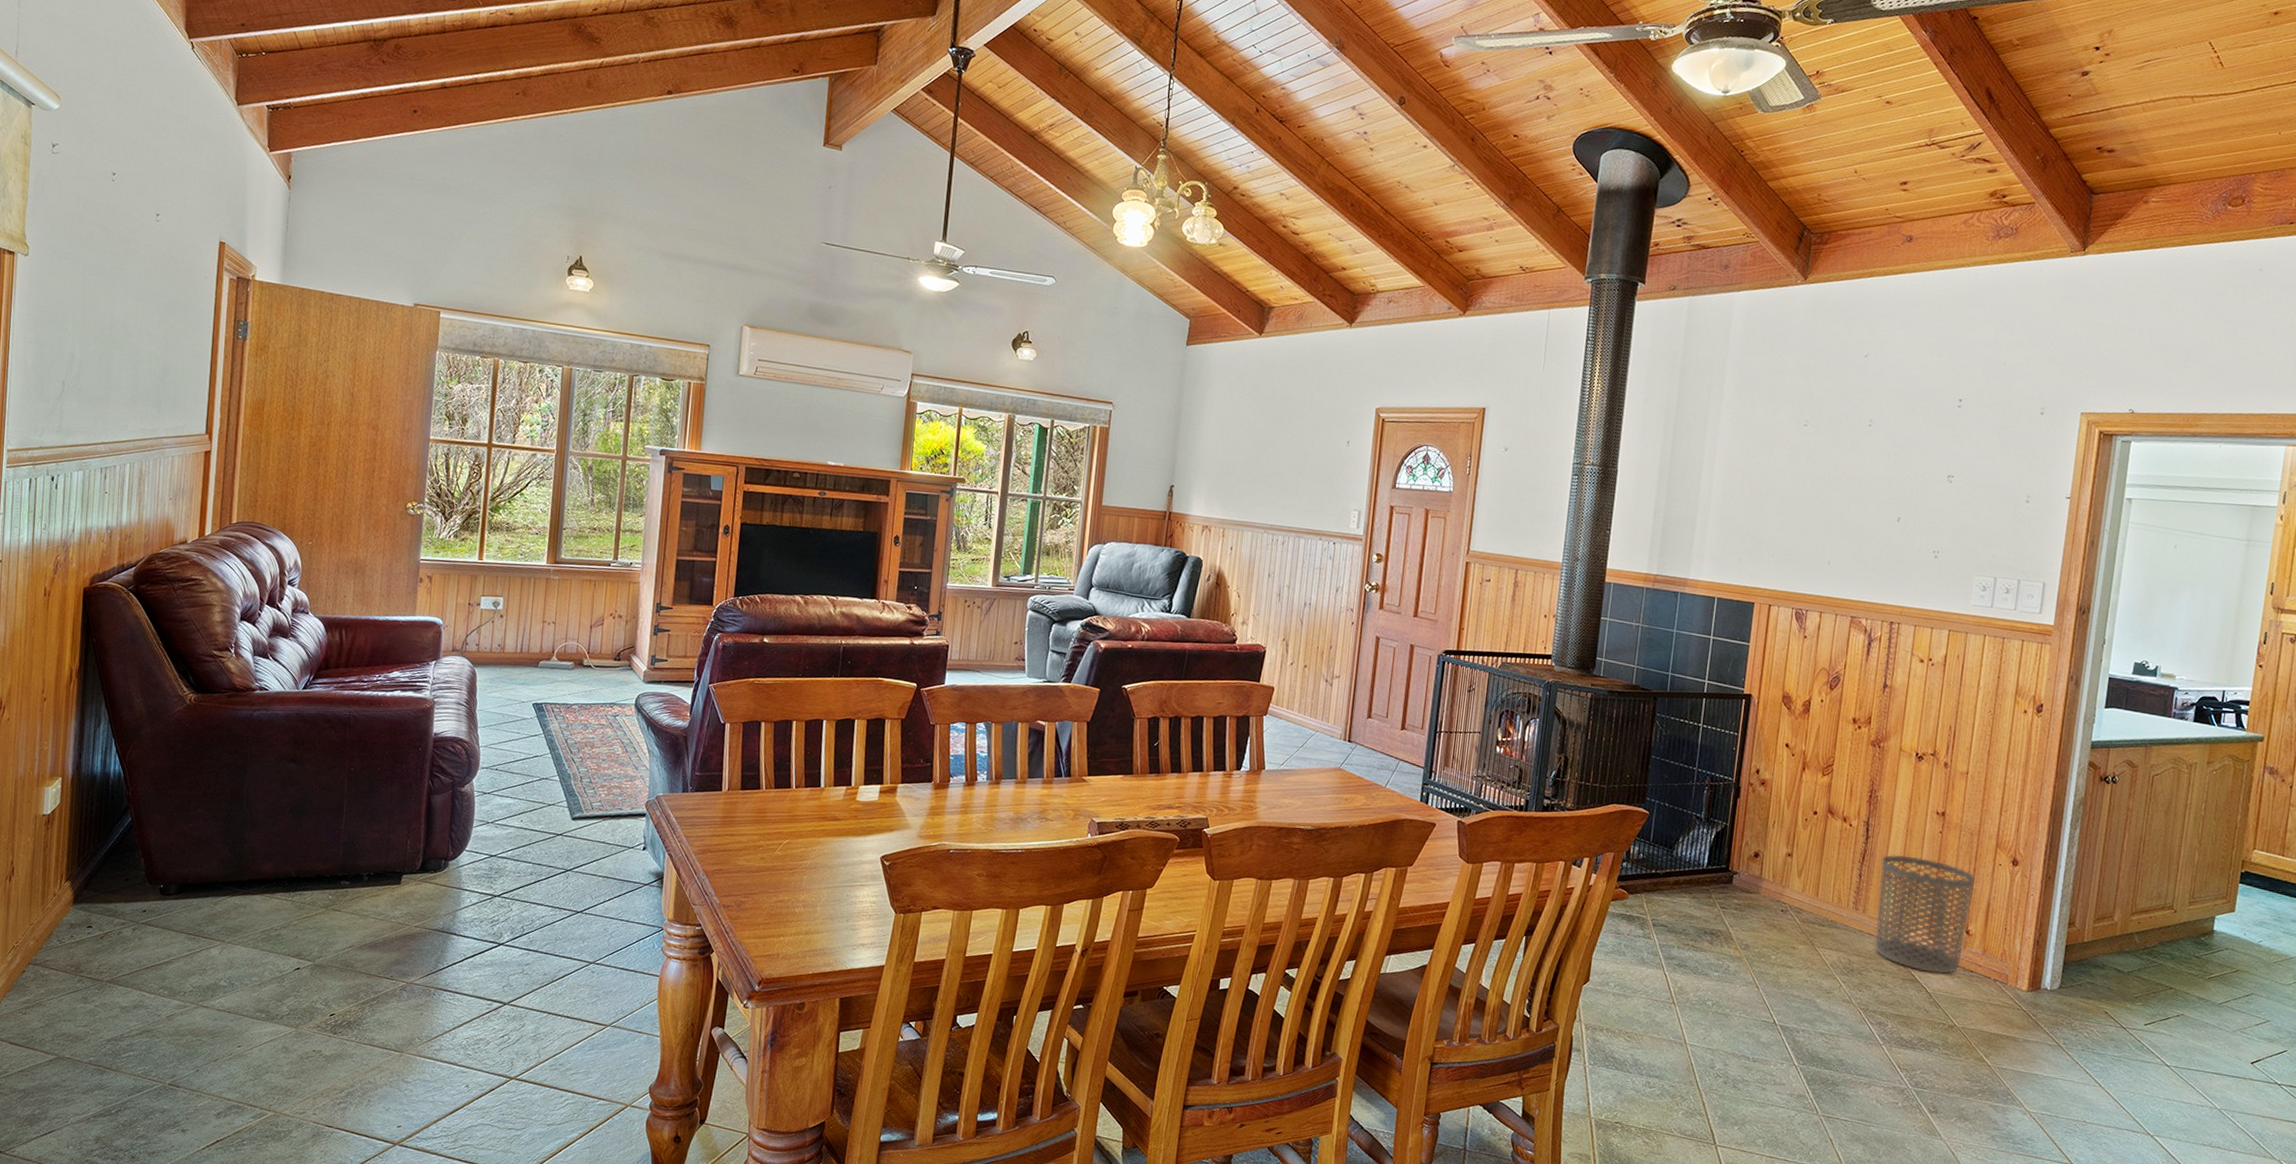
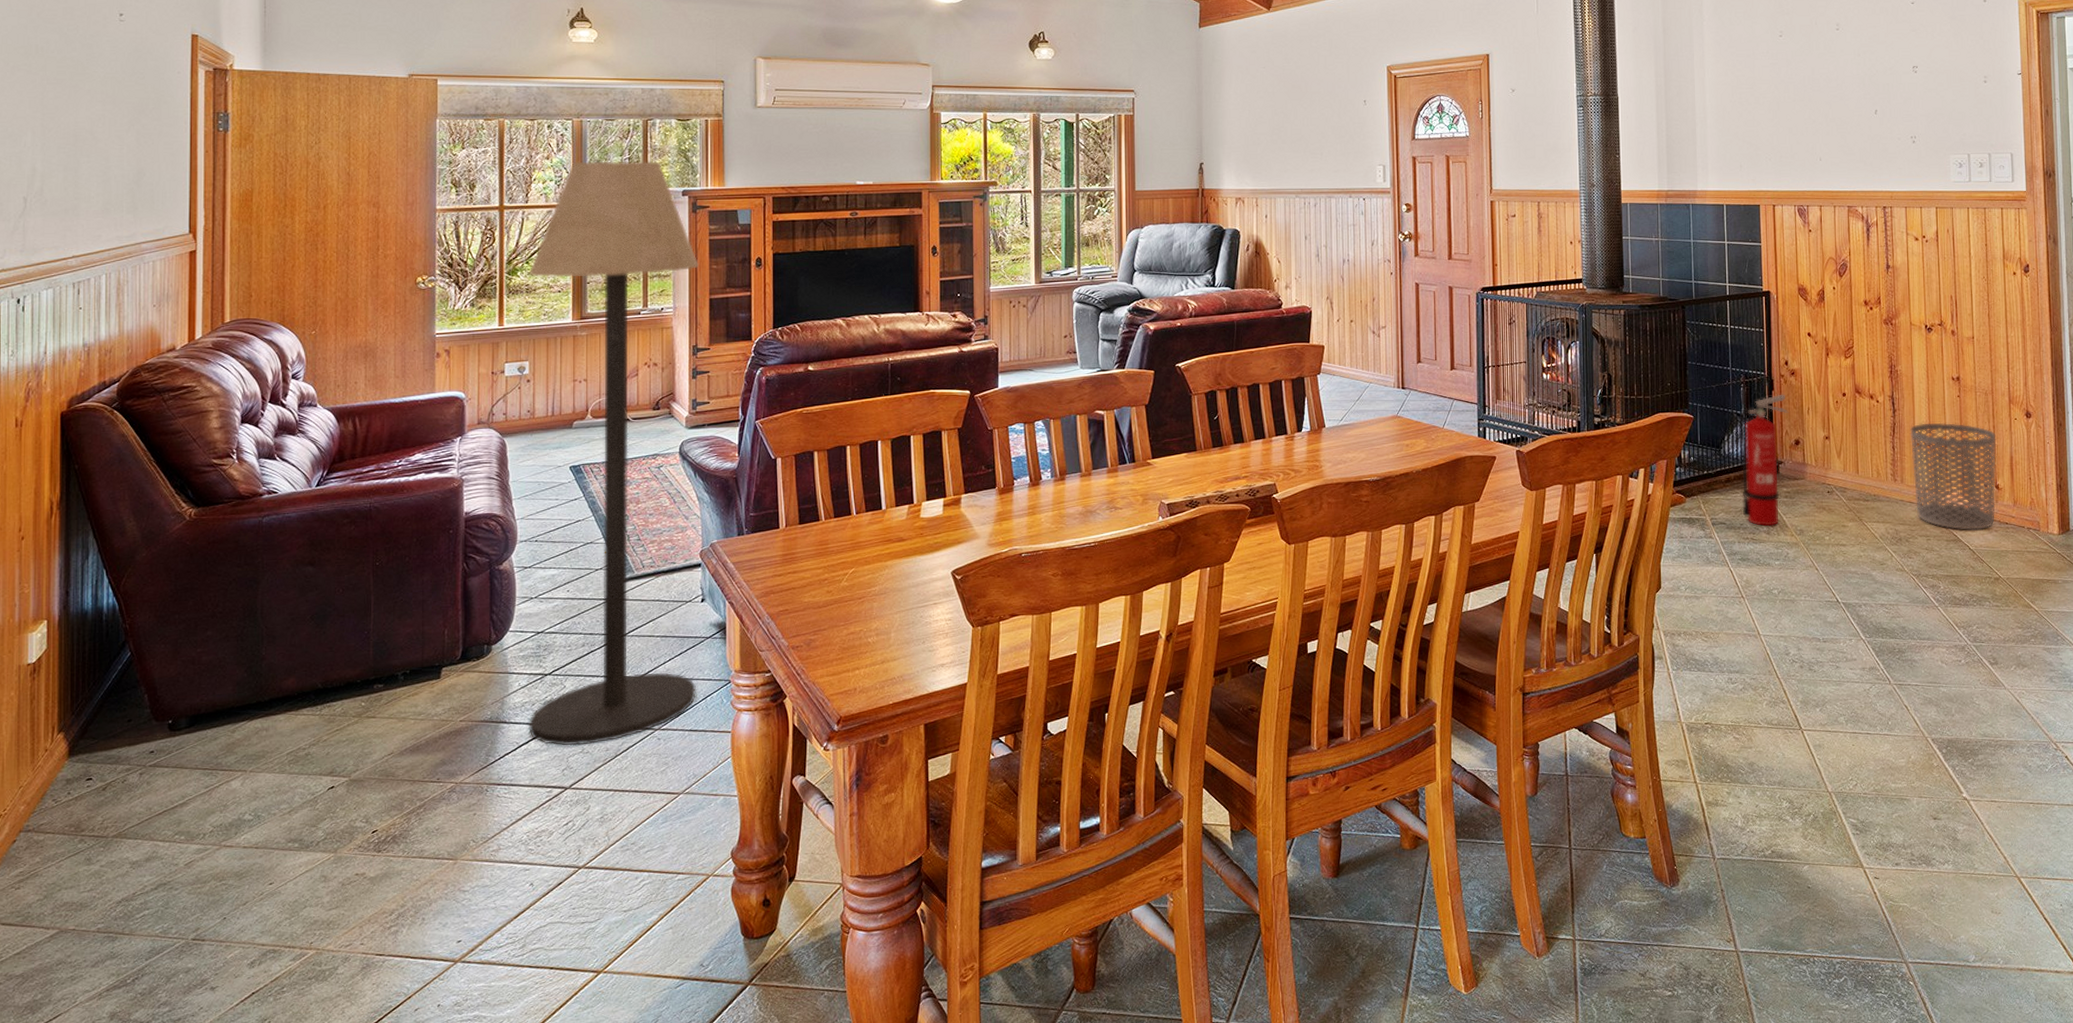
floor lamp: none [475,408,670,967] -> present [528,161,700,746]
fire extinguisher: none [1687,802,1753,937] -> present [1739,394,1789,527]

